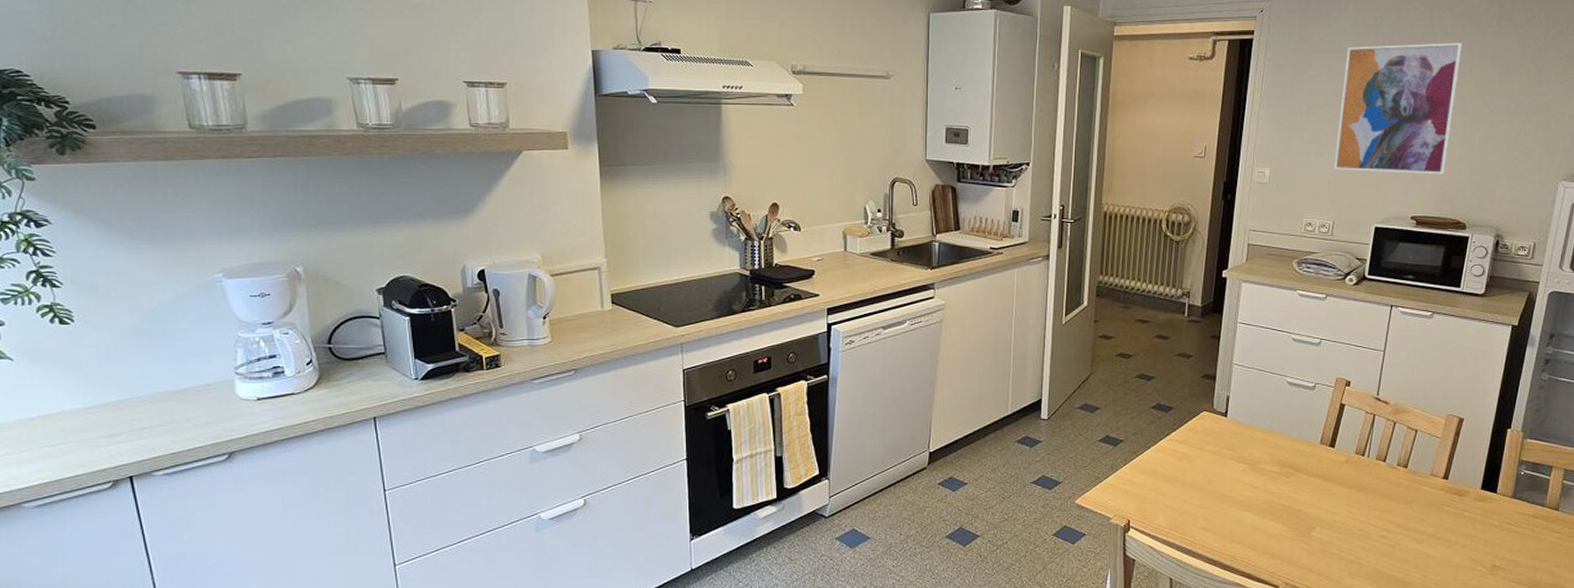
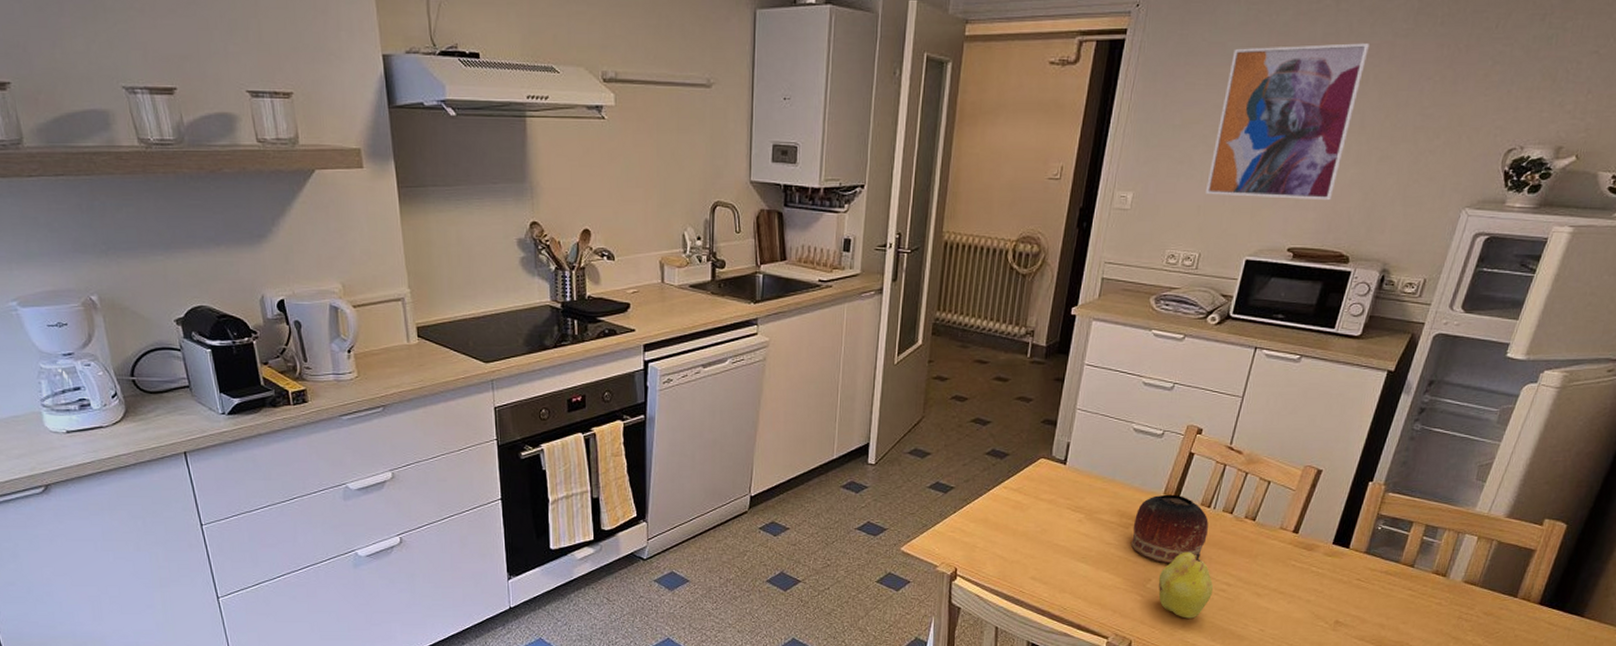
bowl: none [1294,444,1364,512] -> present [1131,494,1209,564]
fruit: none [1322,499,1375,566] -> present [1158,552,1214,619]

